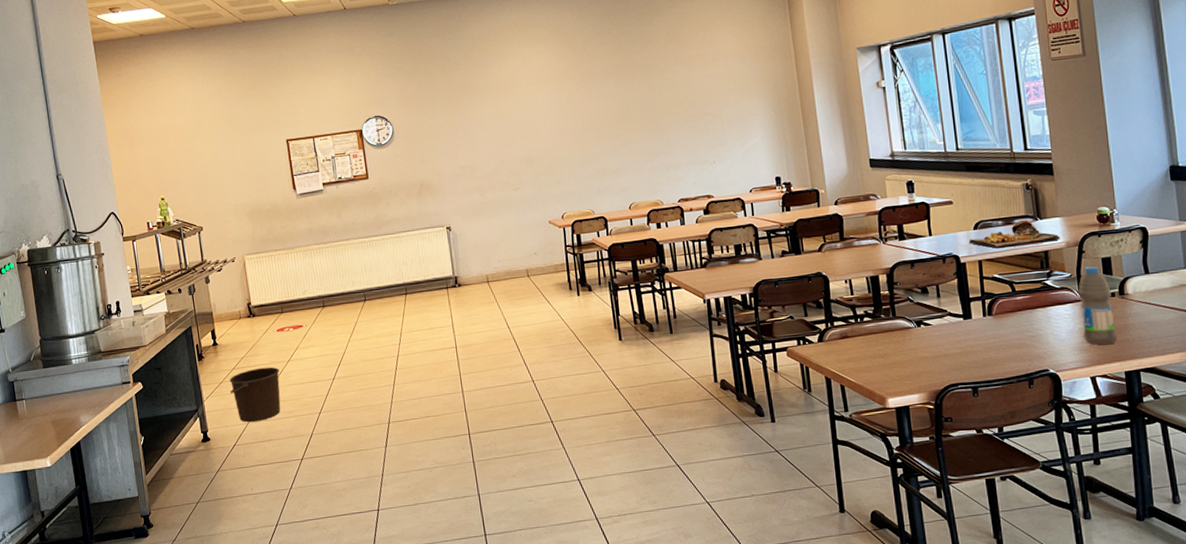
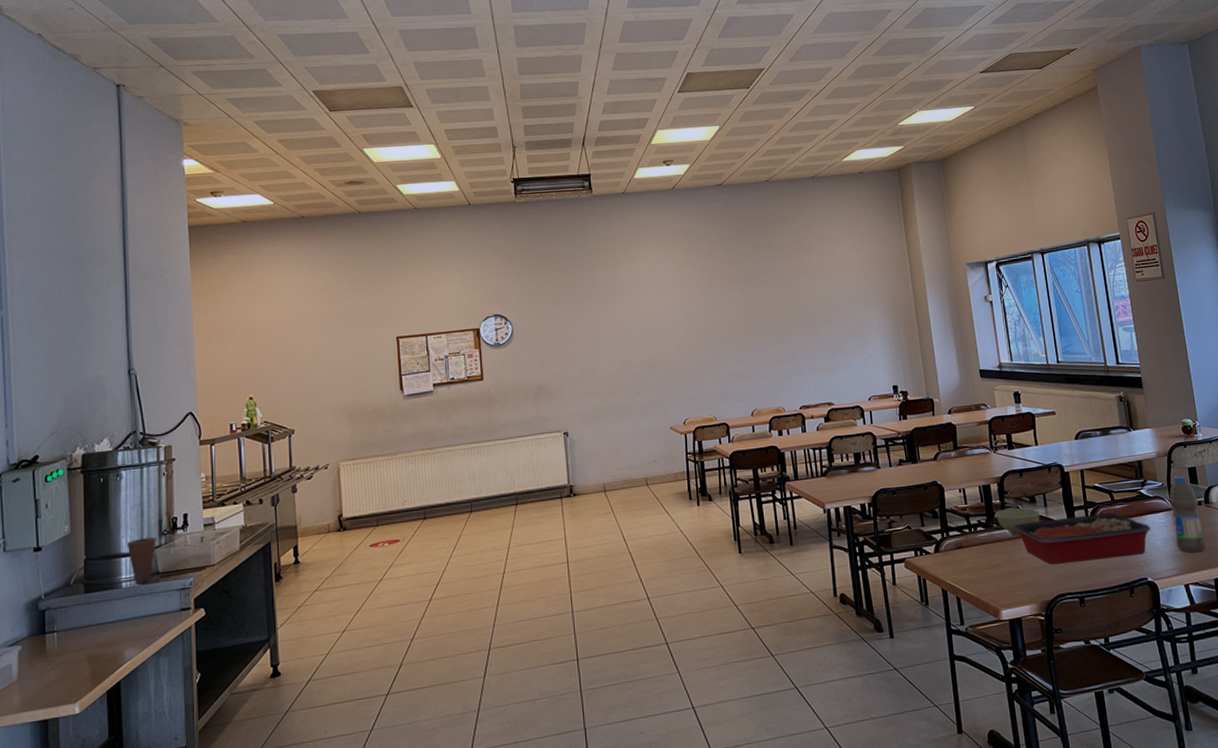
cup: none [72,321,96,361] -> present [126,537,156,585]
bucket: present [229,366,281,423] -> none [309,587,369,653]
bowl: none [883,298,933,329] -> present [995,508,1041,538]
tray: none [903,303,1056,355] -> present [1014,512,1151,565]
food tray: present [968,219,1060,248] -> none [1071,430,1151,458]

